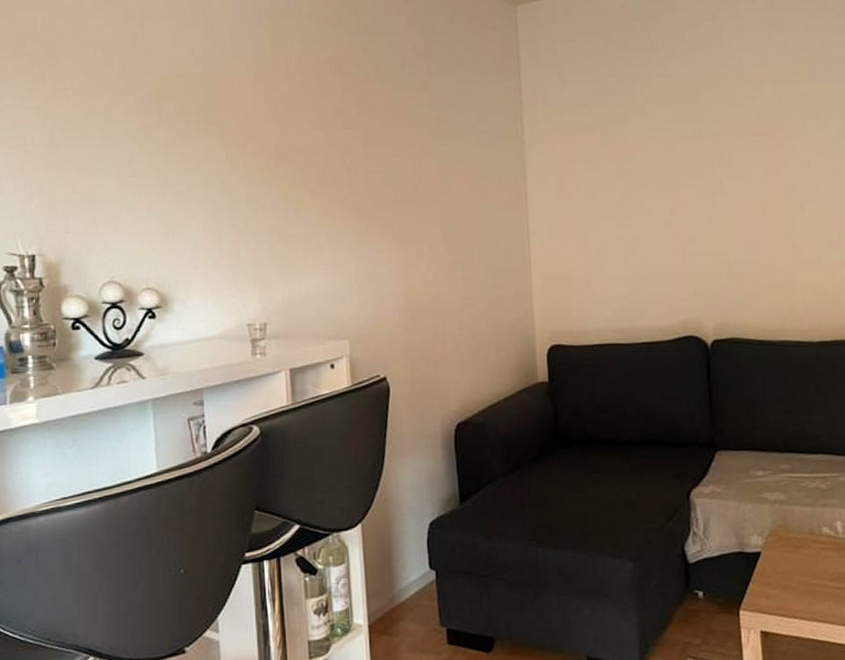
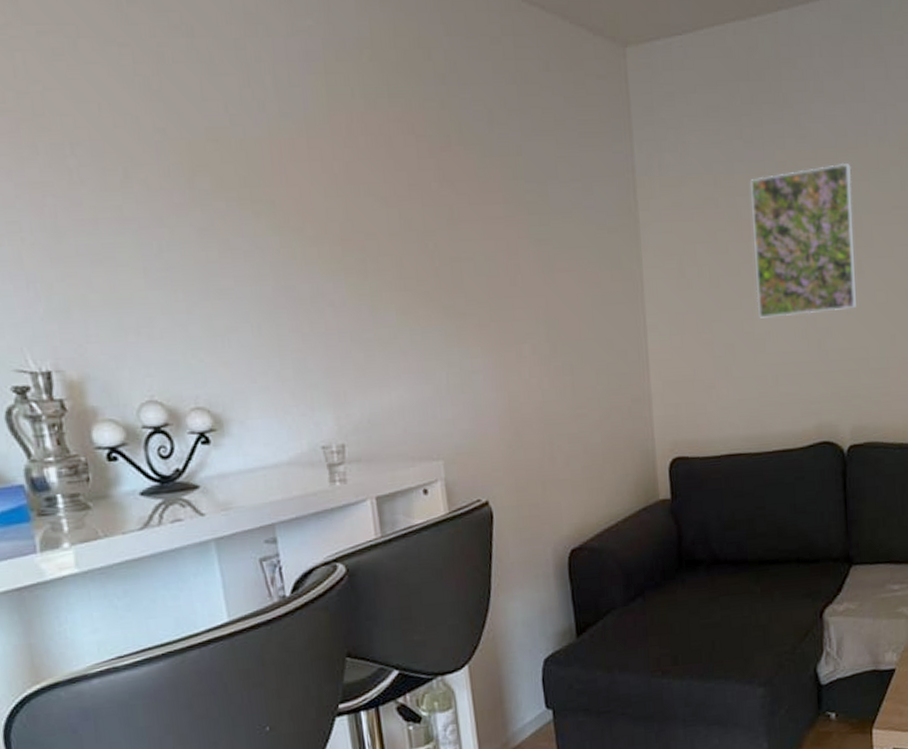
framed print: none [622,97,717,226] -> present [750,162,856,318]

